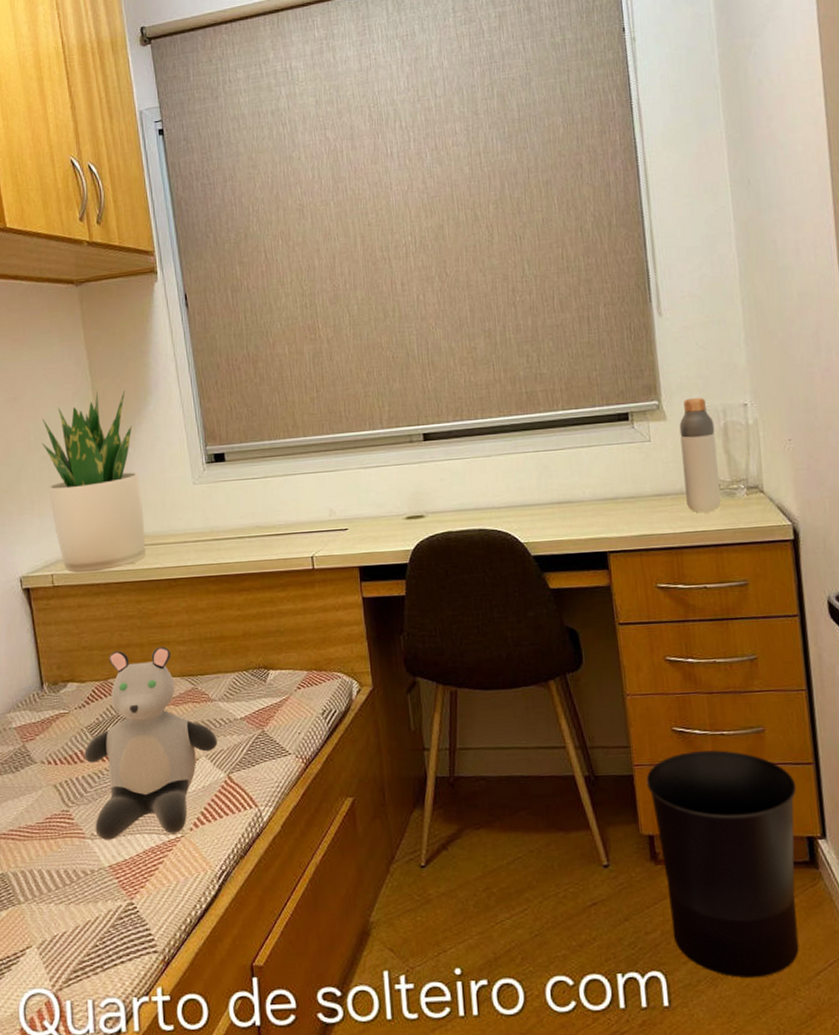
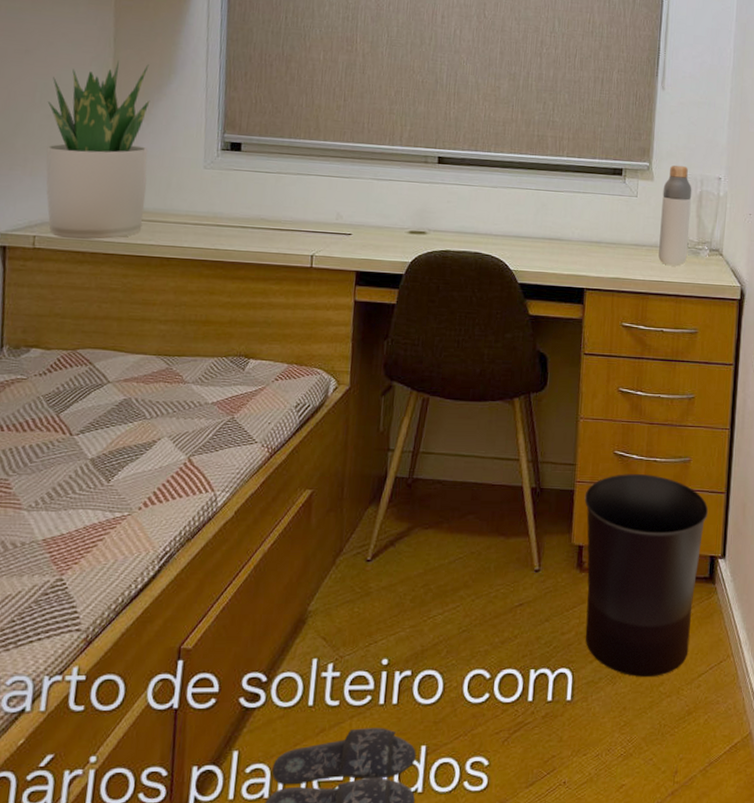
stuffed animal: present [84,646,218,840] -> none [34,322,184,513]

